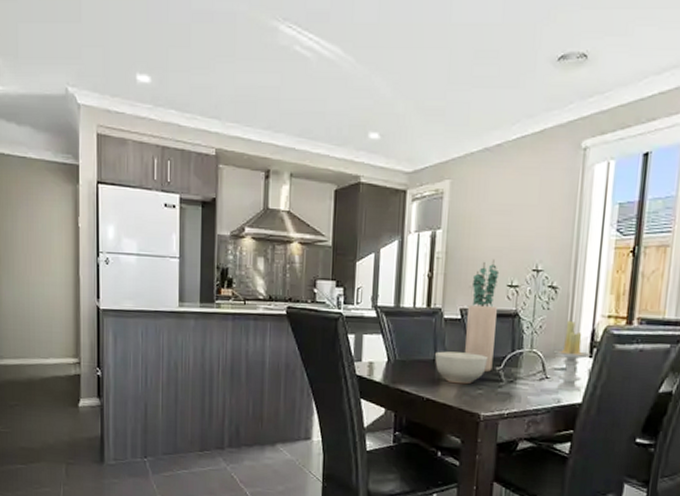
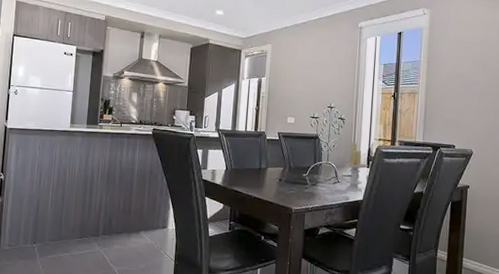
bowl: present [434,351,489,385] -> none [259,162,298,187]
vase: present [464,260,500,373] -> none [281,99,305,178]

